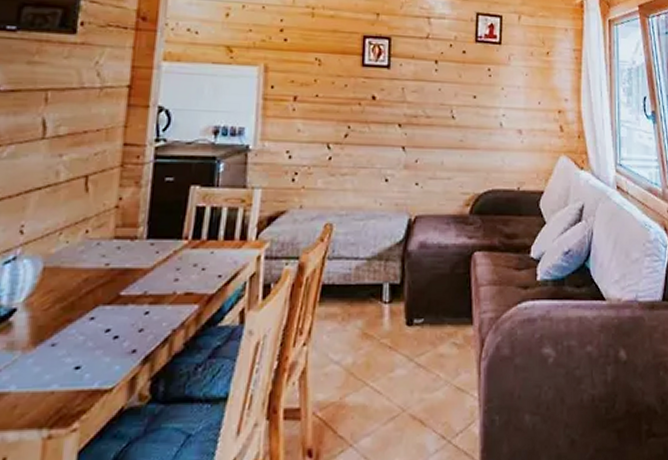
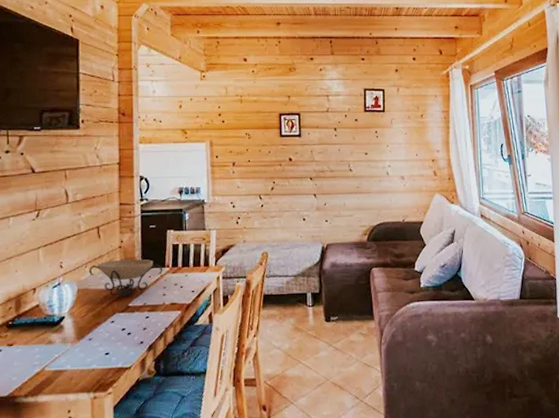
decorative bowl: none [64,225,179,282] -> present [89,259,163,298]

